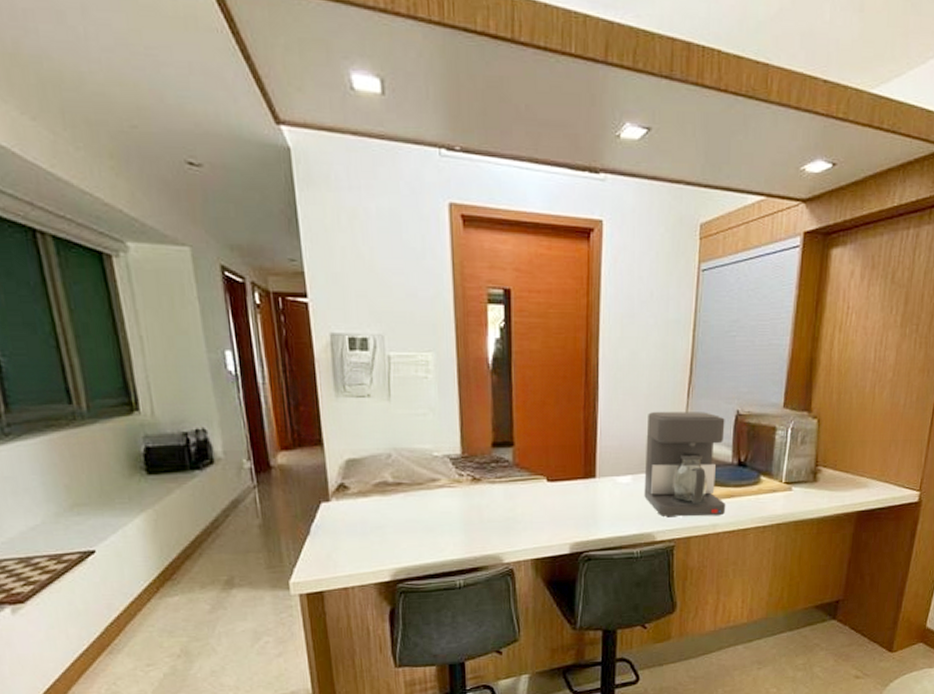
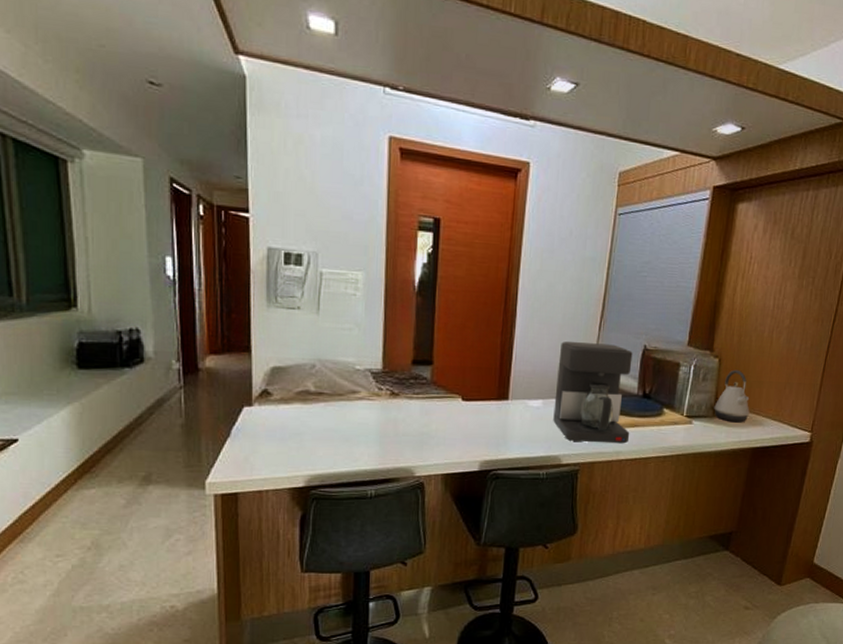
kettle: none [814,429,853,486] -> present [714,369,750,423]

